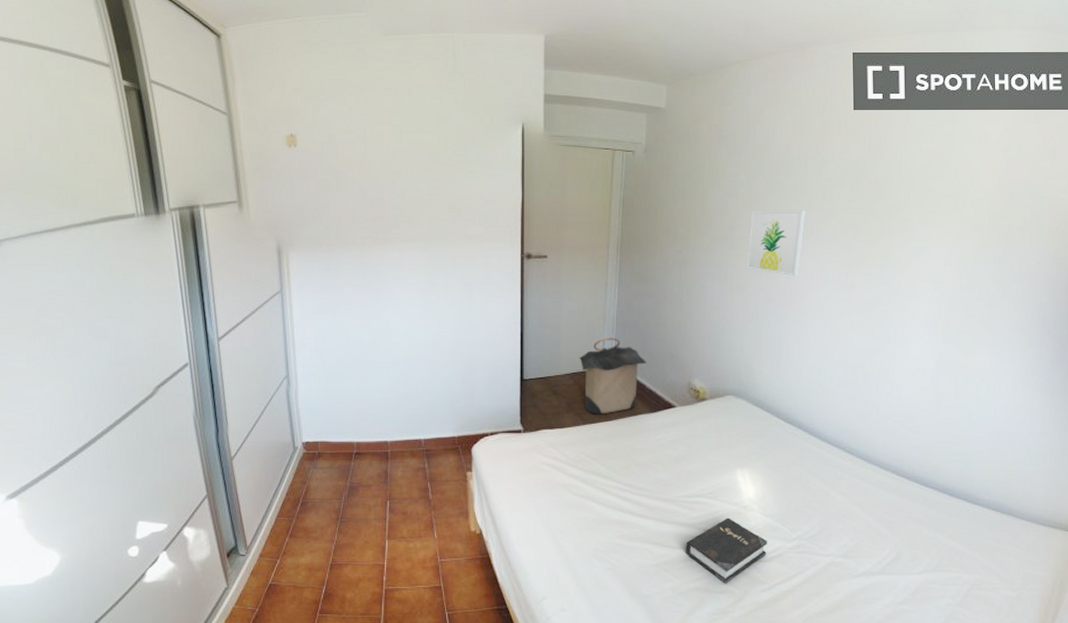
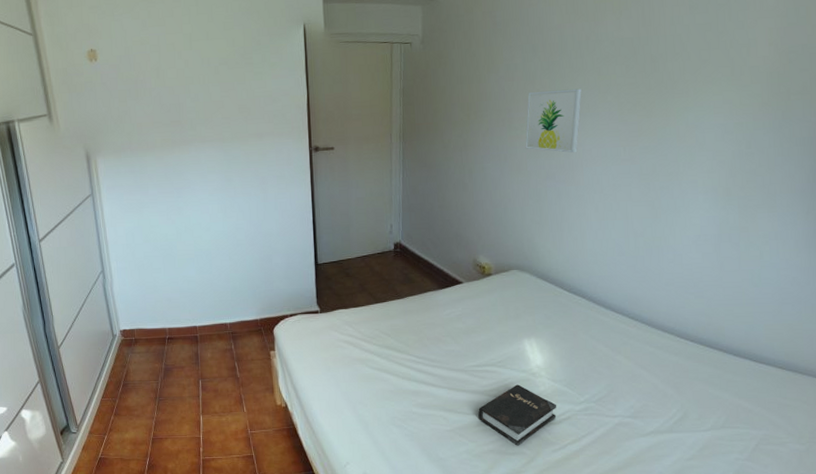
laundry hamper: present [578,337,647,414] -> none [368,221,433,293]

